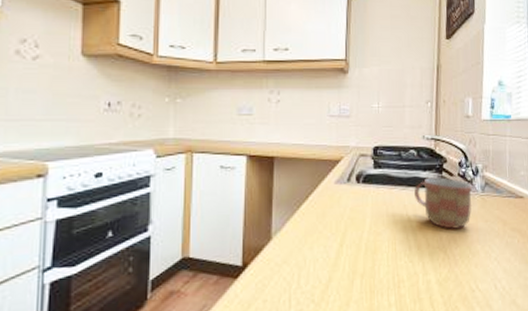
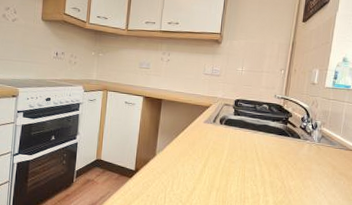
mug: present [414,177,473,229] -> none [263,126,311,167]

